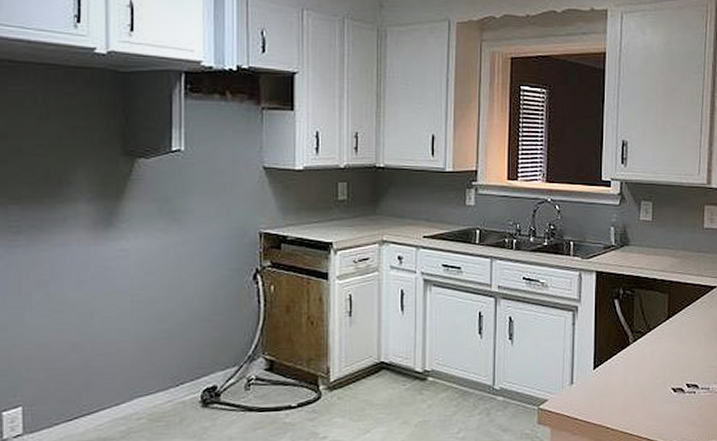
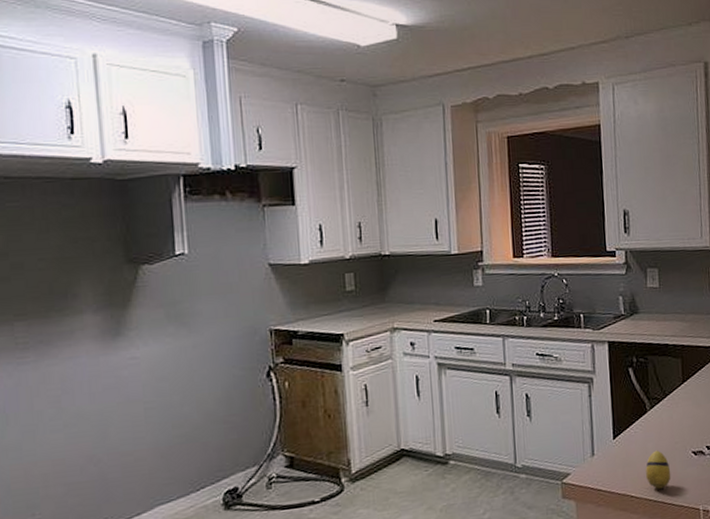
decorative egg: none [624,384,649,423] -> present [646,450,672,489]

